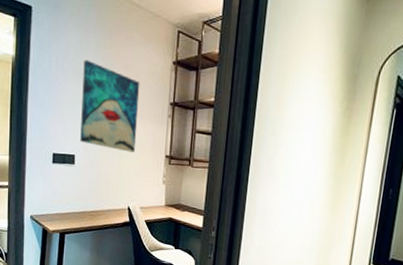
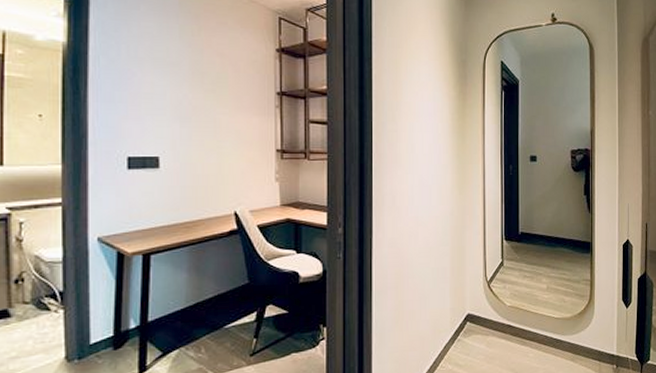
wall art: present [80,59,140,153] -> none [165,47,239,149]

